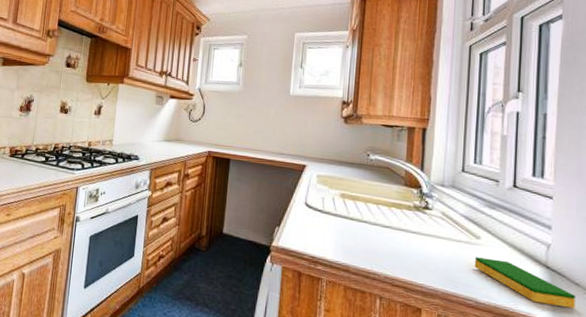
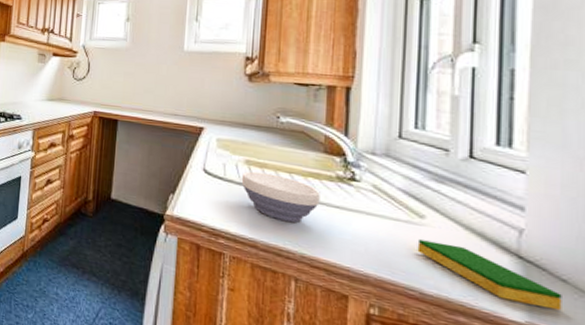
bowl: none [337,203,401,248] -> present [241,171,320,223]

